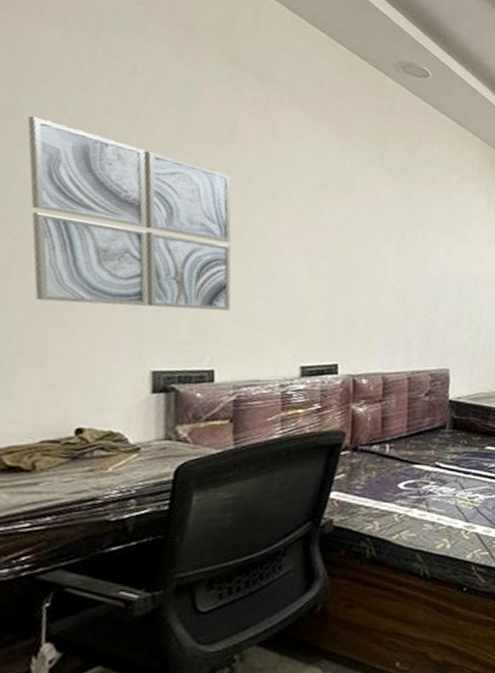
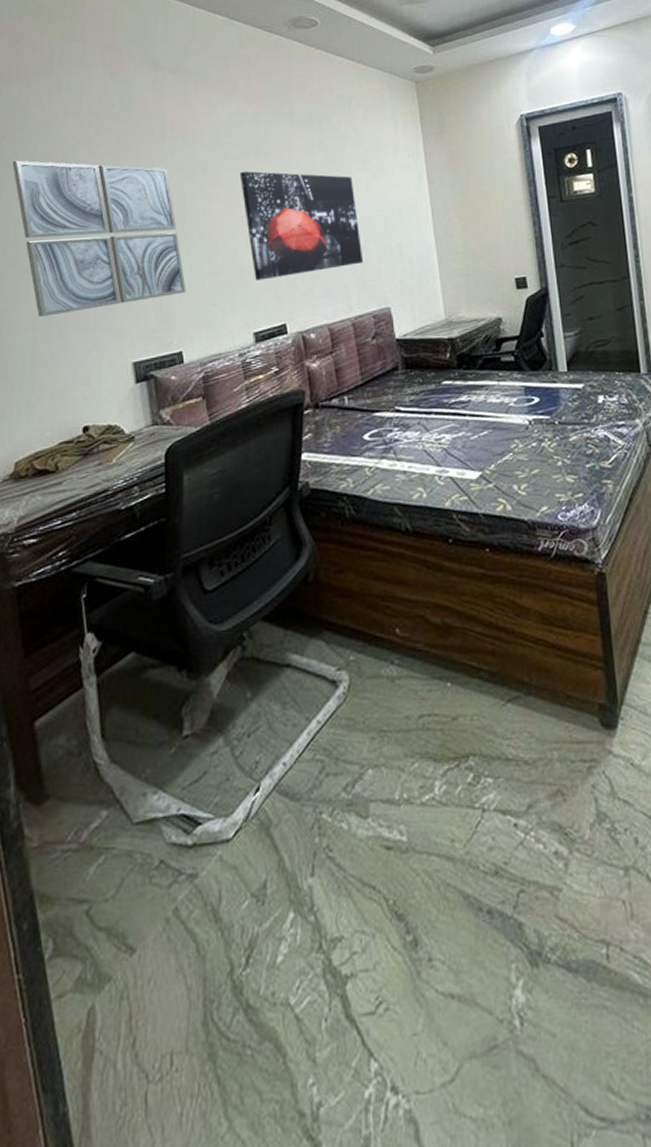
wall art: none [312,201,435,322] -> present [239,171,364,280]

